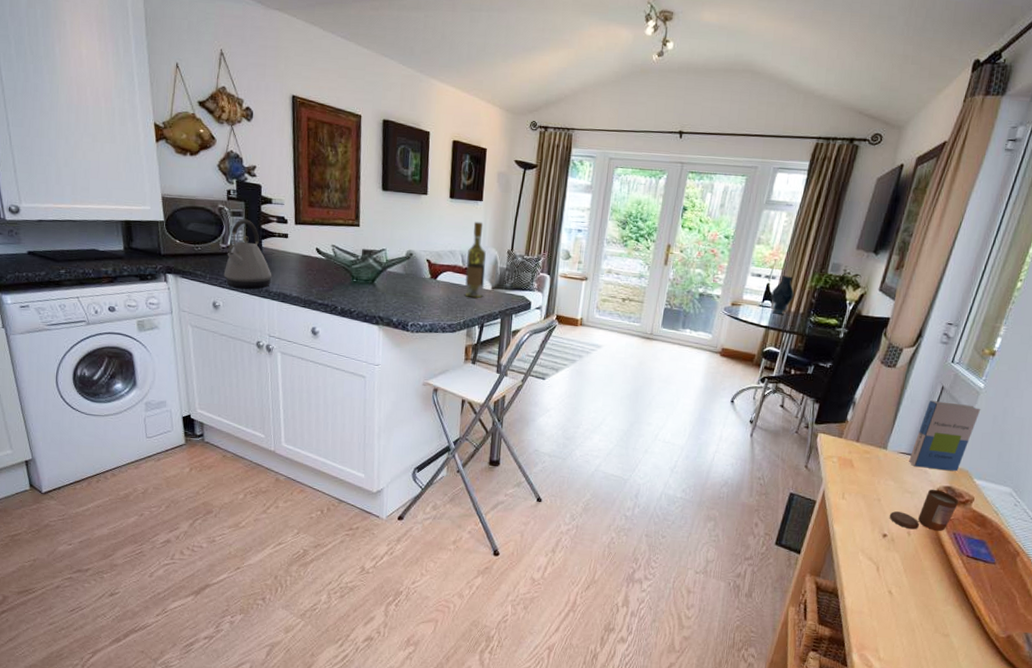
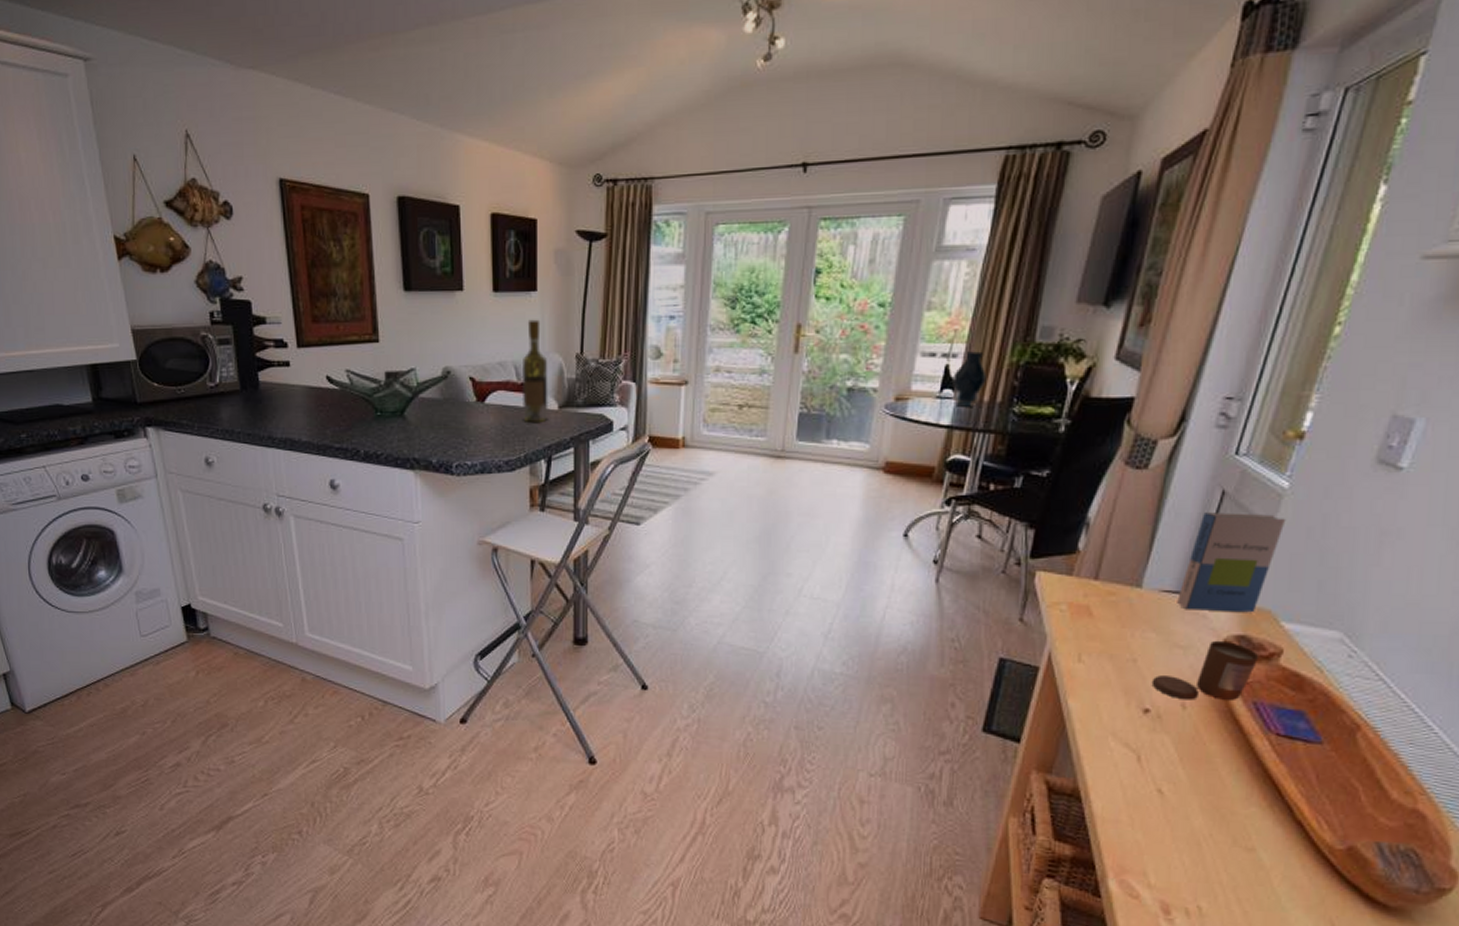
kettle: present [223,219,272,290] -> none [214,347,275,439]

